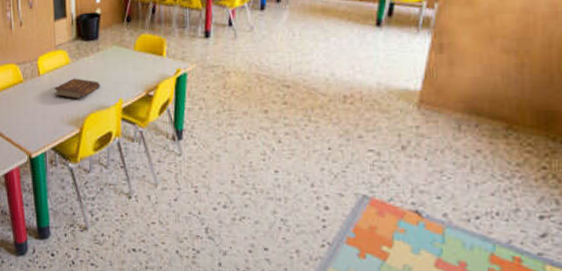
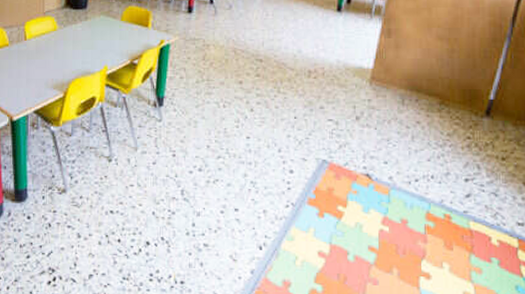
book: present [54,78,100,99] -> none [40,44,86,64]

